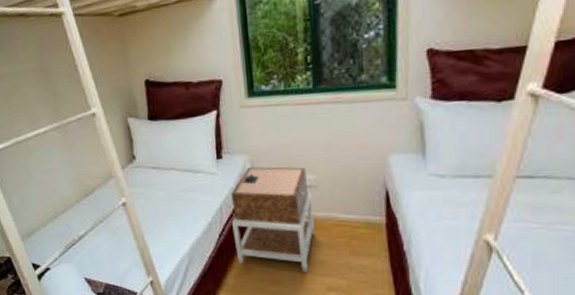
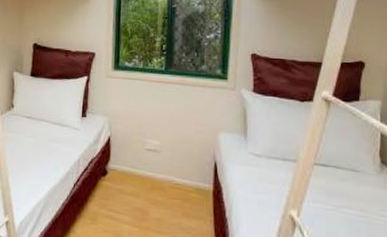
nightstand: present [231,167,315,273] -> none [86,128,156,229]

